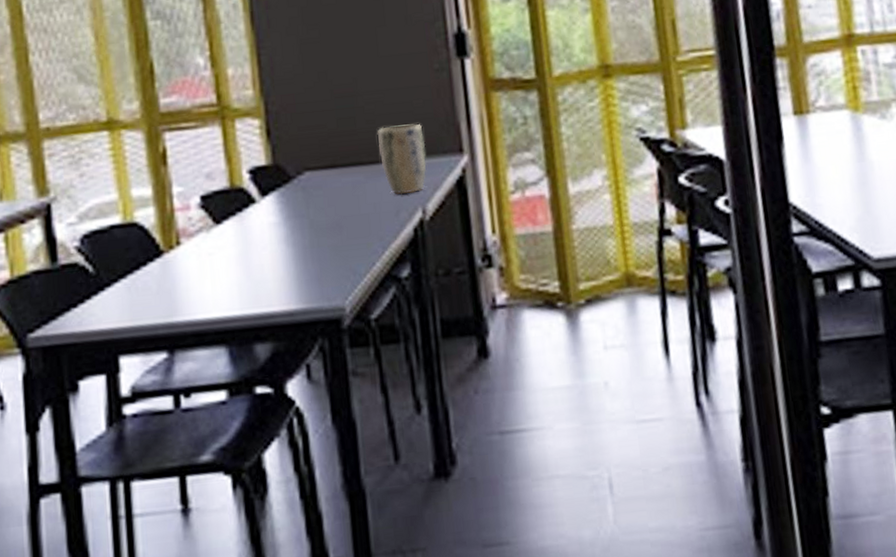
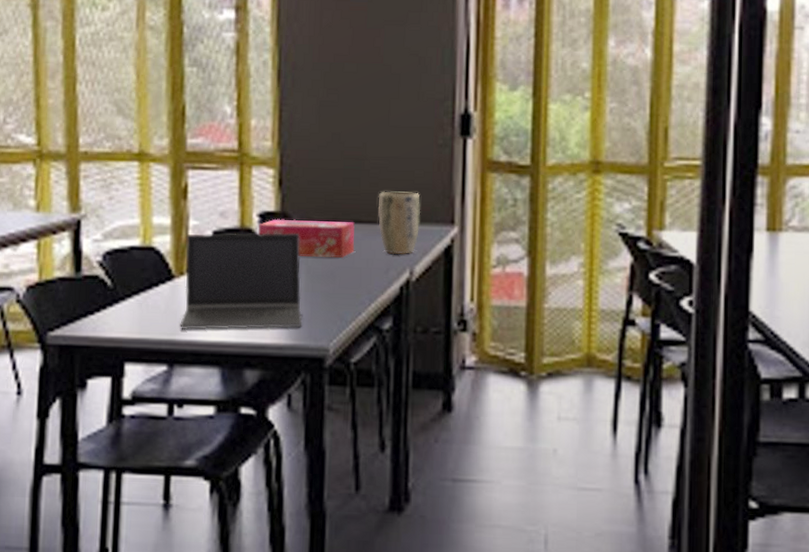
laptop computer: none [170,186,312,310] -> present [180,233,302,330]
tissue box: none [250,165,359,210] -> present [258,218,355,258]

